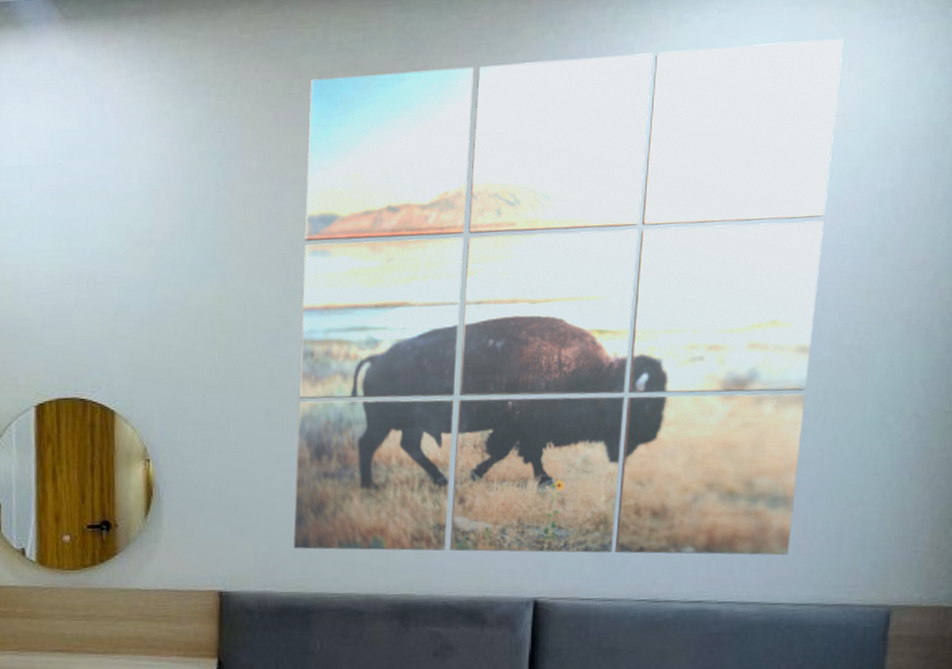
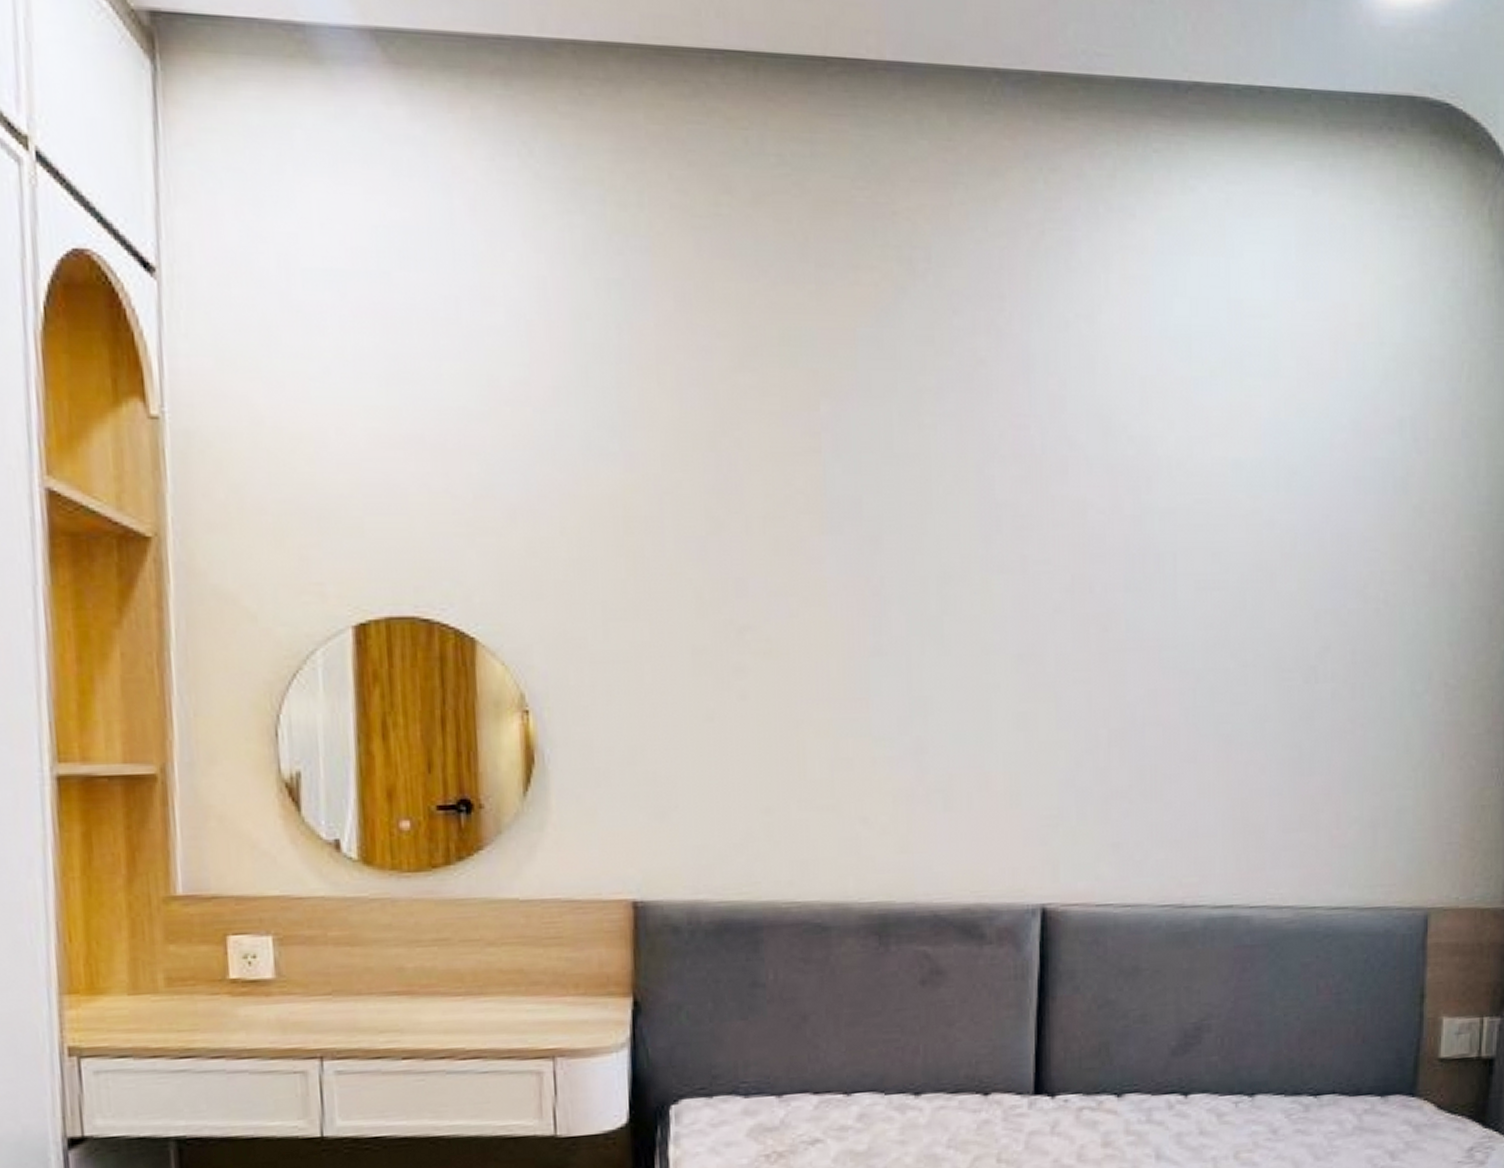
wall art: present [293,38,844,555] -> none [734,199,1357,848]

